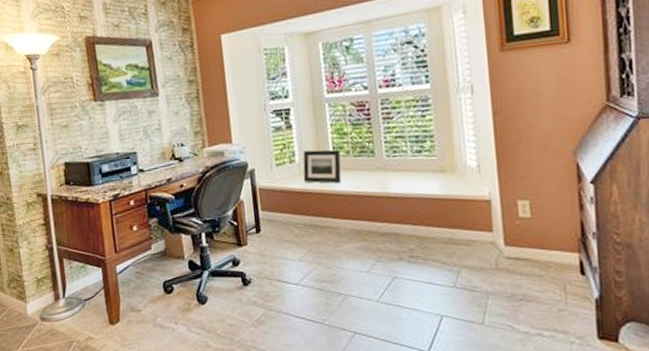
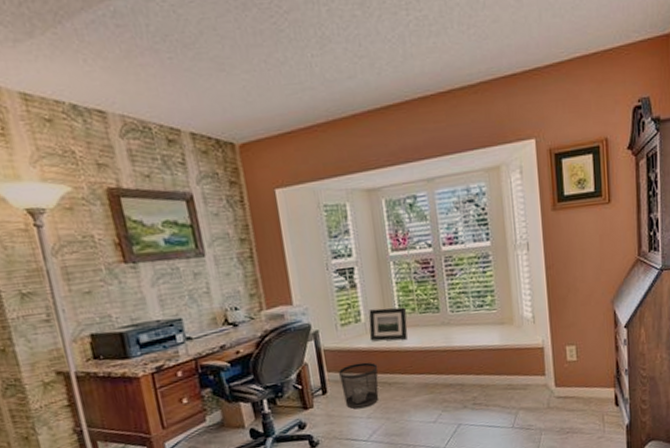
waste bin: none [272,203,311,251] -> present [339,362,379,409]

